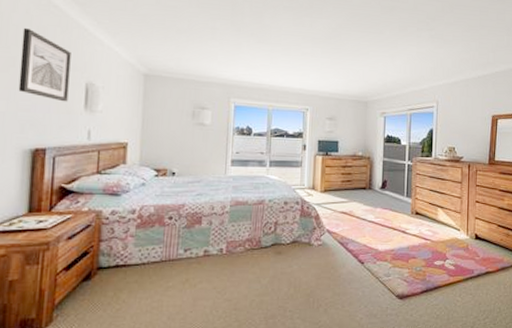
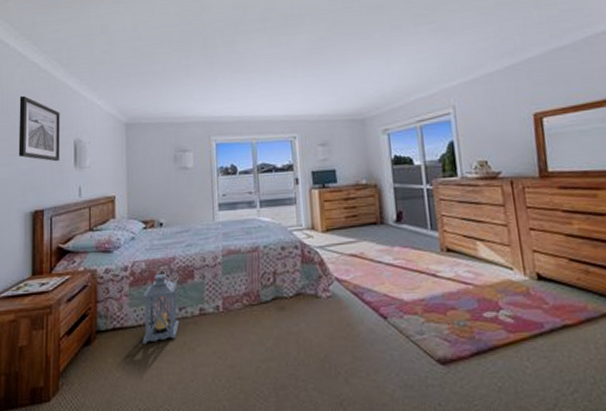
lantern: none [145,217,185,281] -> present [142,273,179,345]

